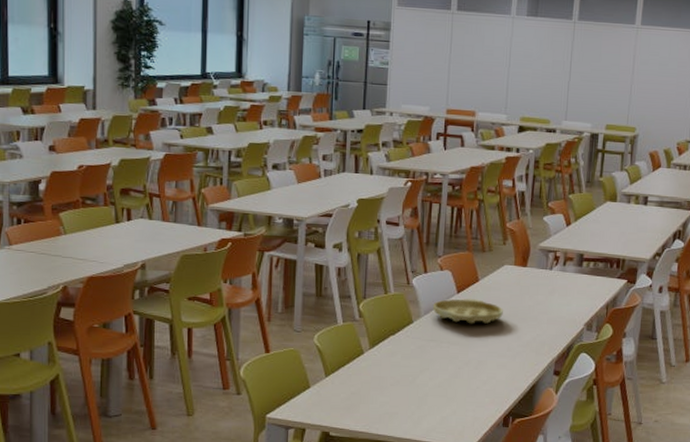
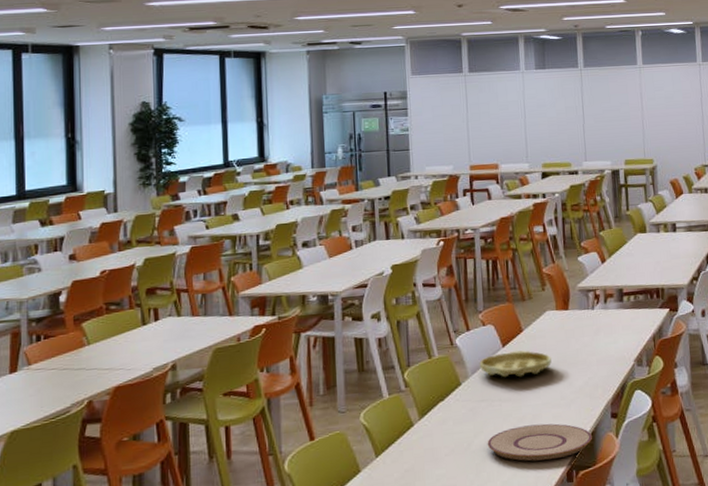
plate: none [431,369,533,404] -> present [487,423,593,461]

